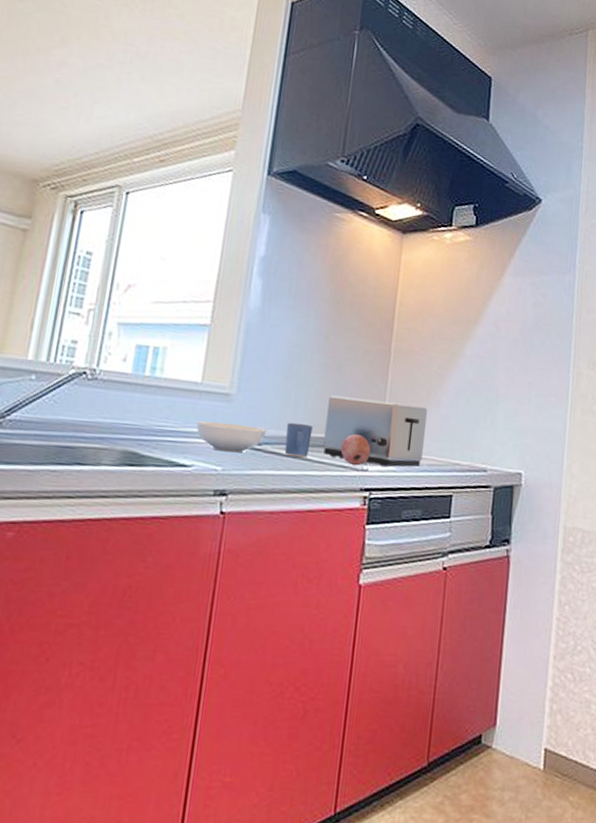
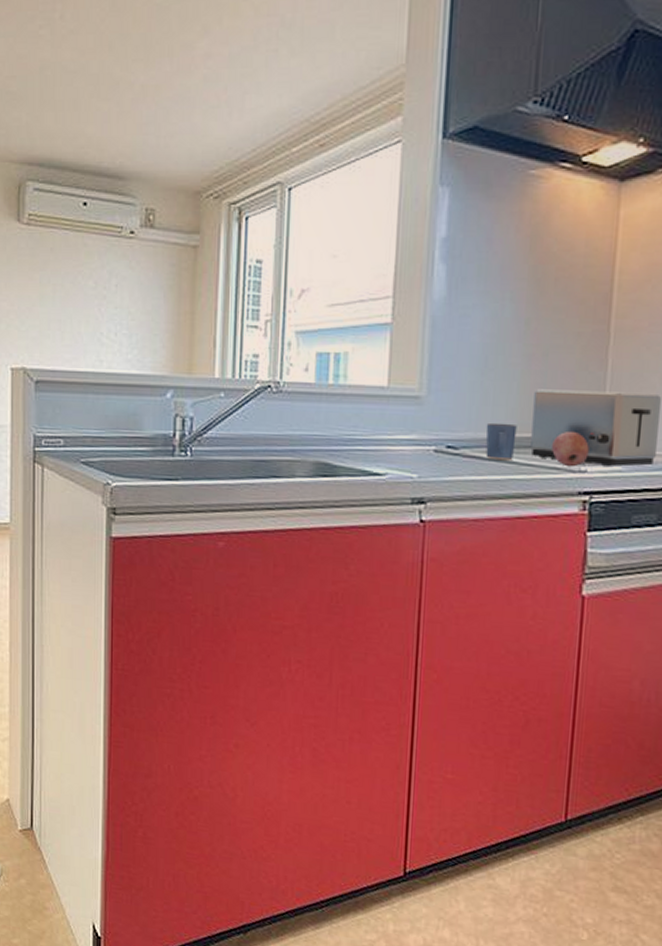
bowl: present [196,421,267,453] -> none [386,427,464,459]

